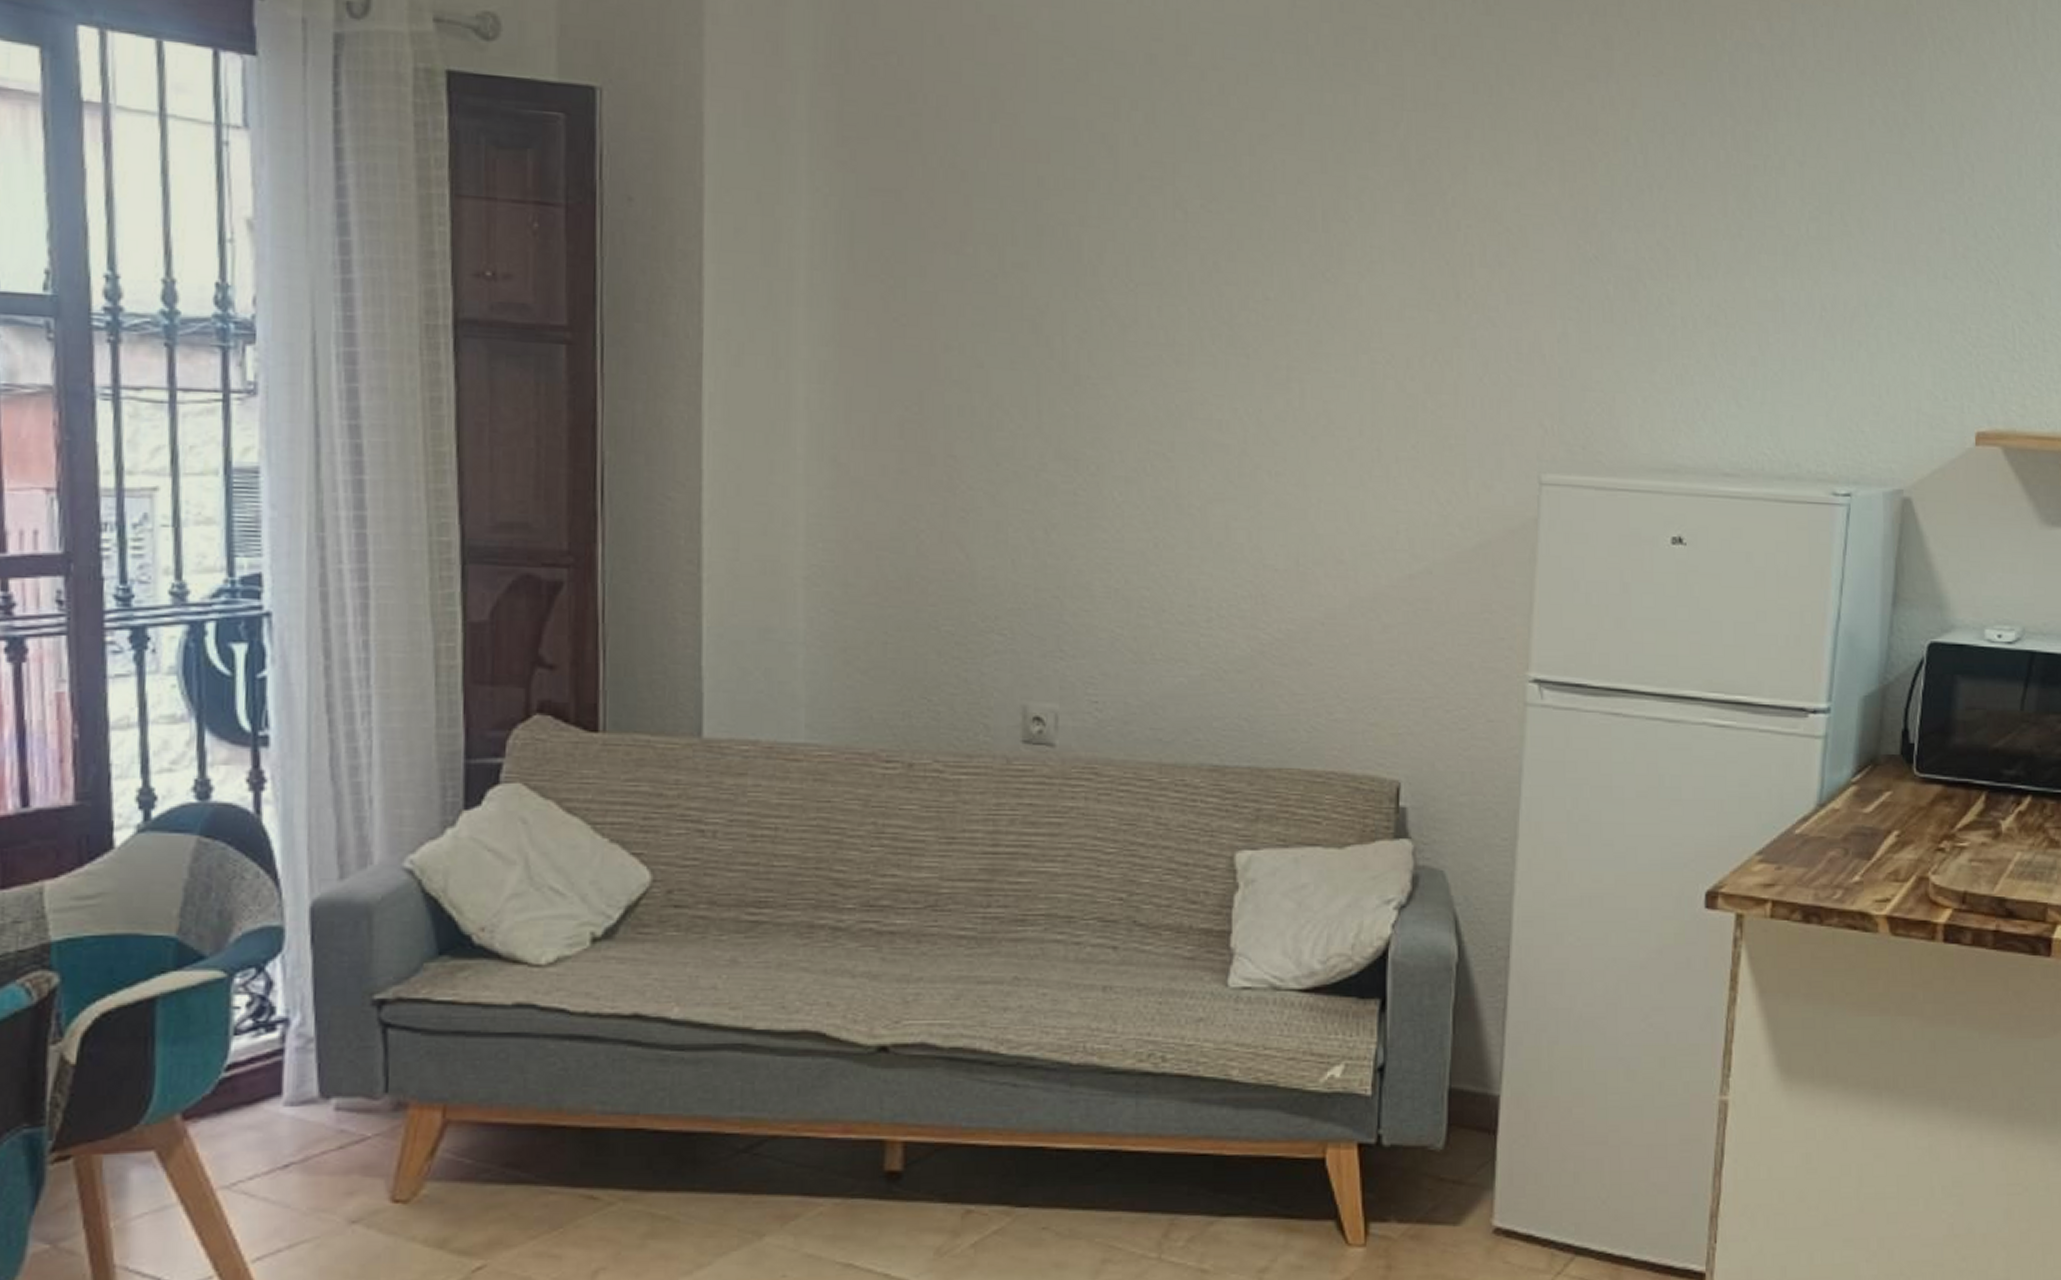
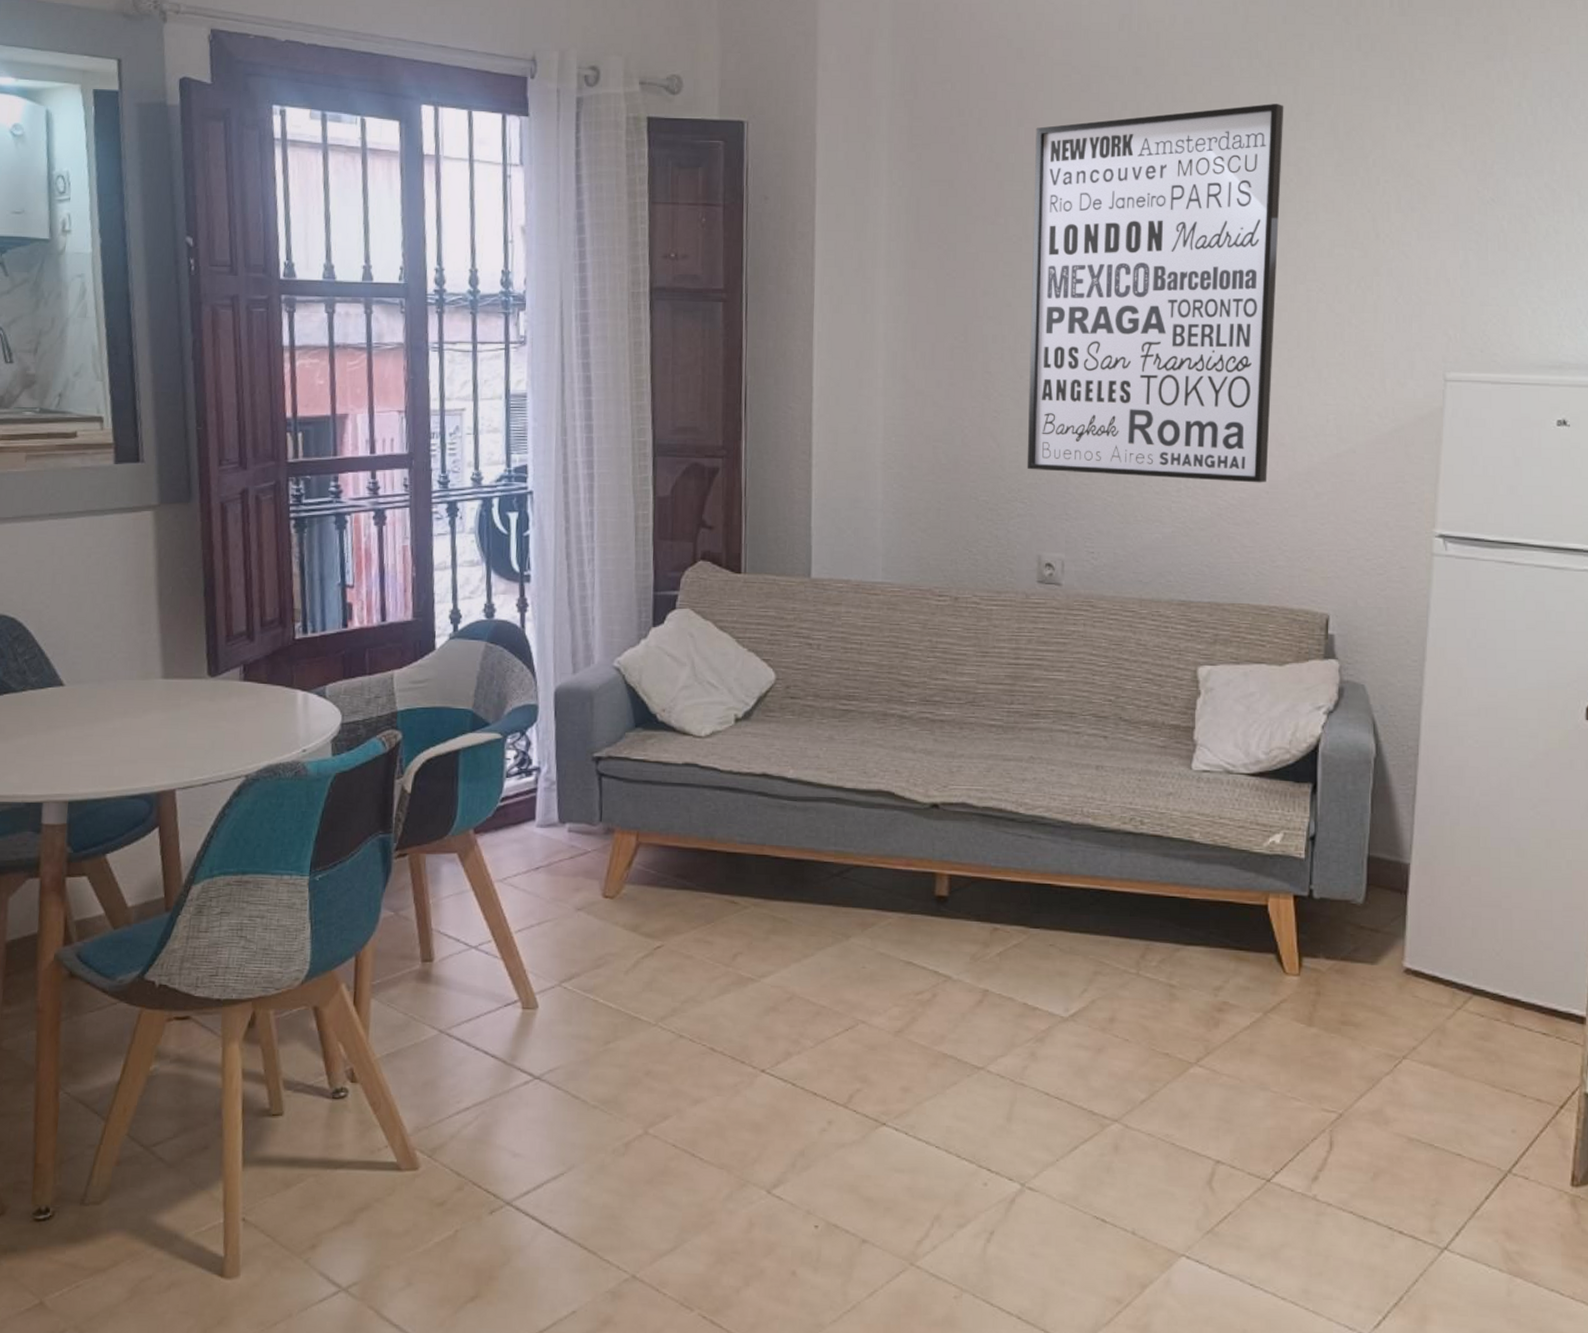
wall art: none [1006,115,1342,612] -> present [1027,104,1284,483]

